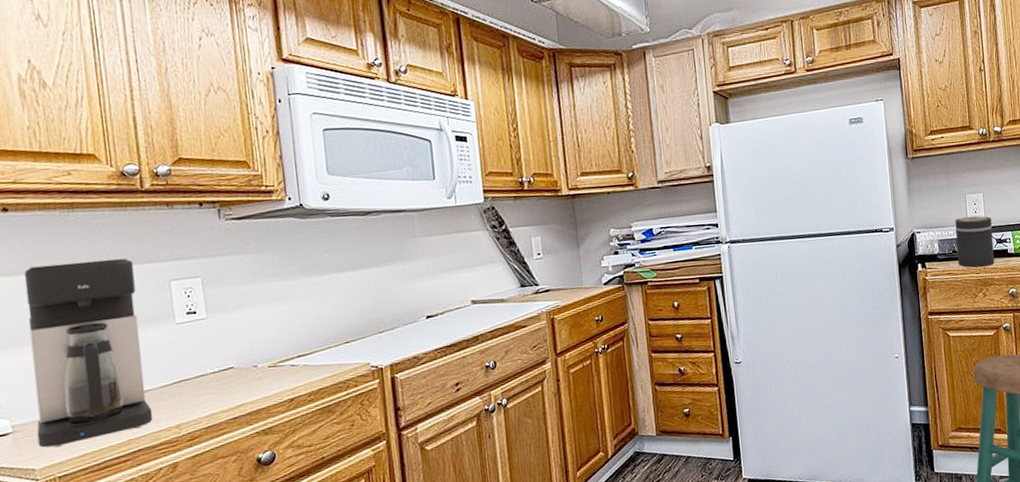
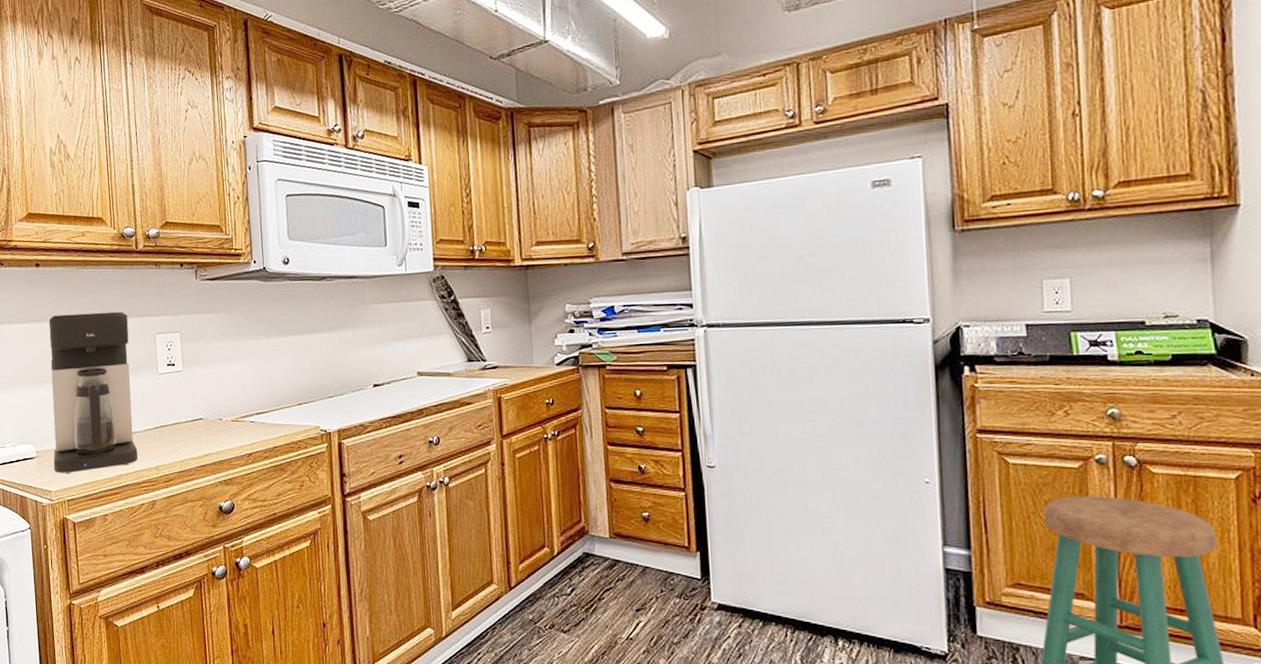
cylinder: present [955,215,995,268] -> none [1024,307,1085,378]

